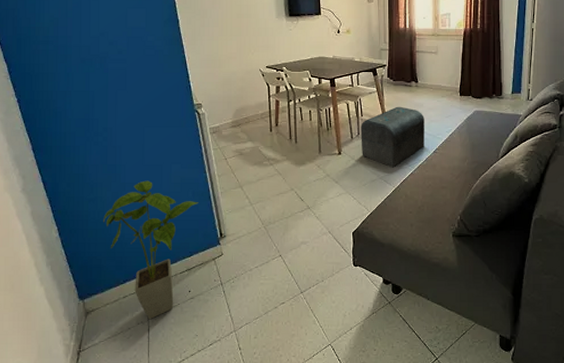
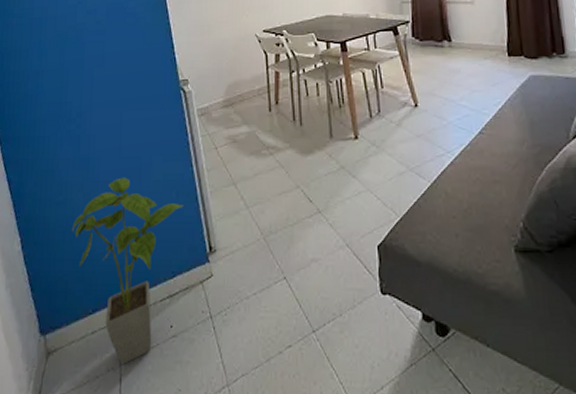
ottoman: present [361,106,424,168] -> none [381,73,466,156]

